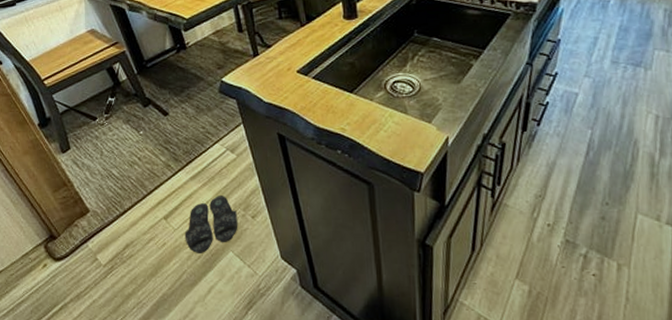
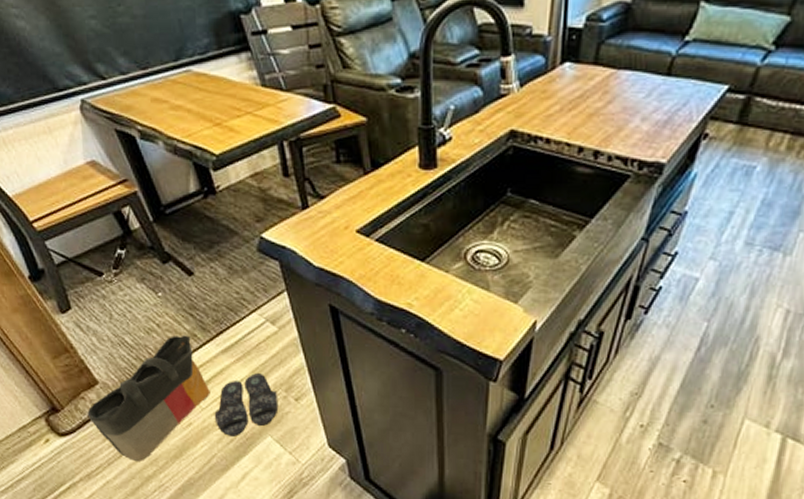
tote bag: none [79,165,181,280] -> present [87,335,210,461]

